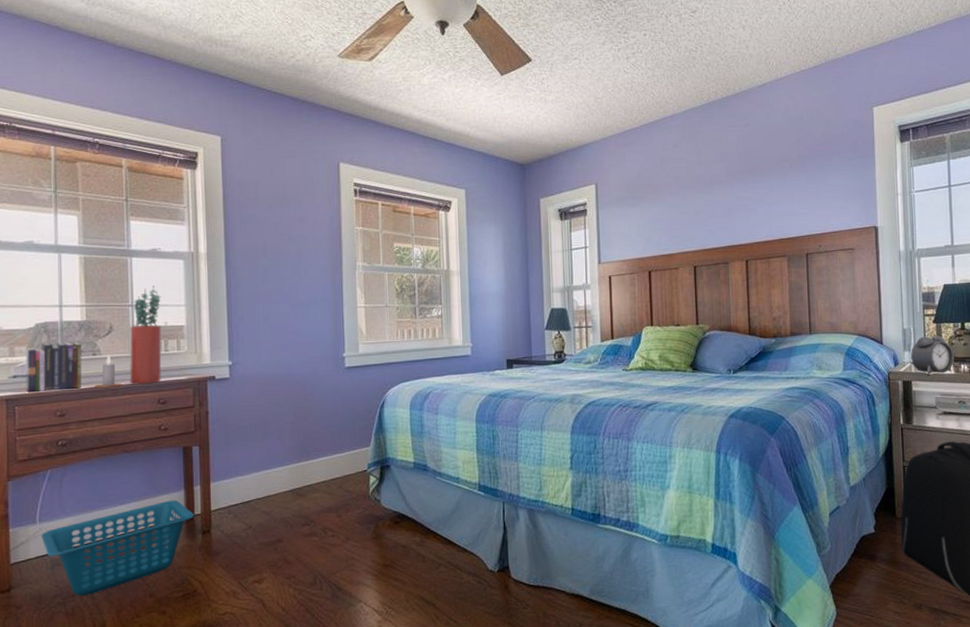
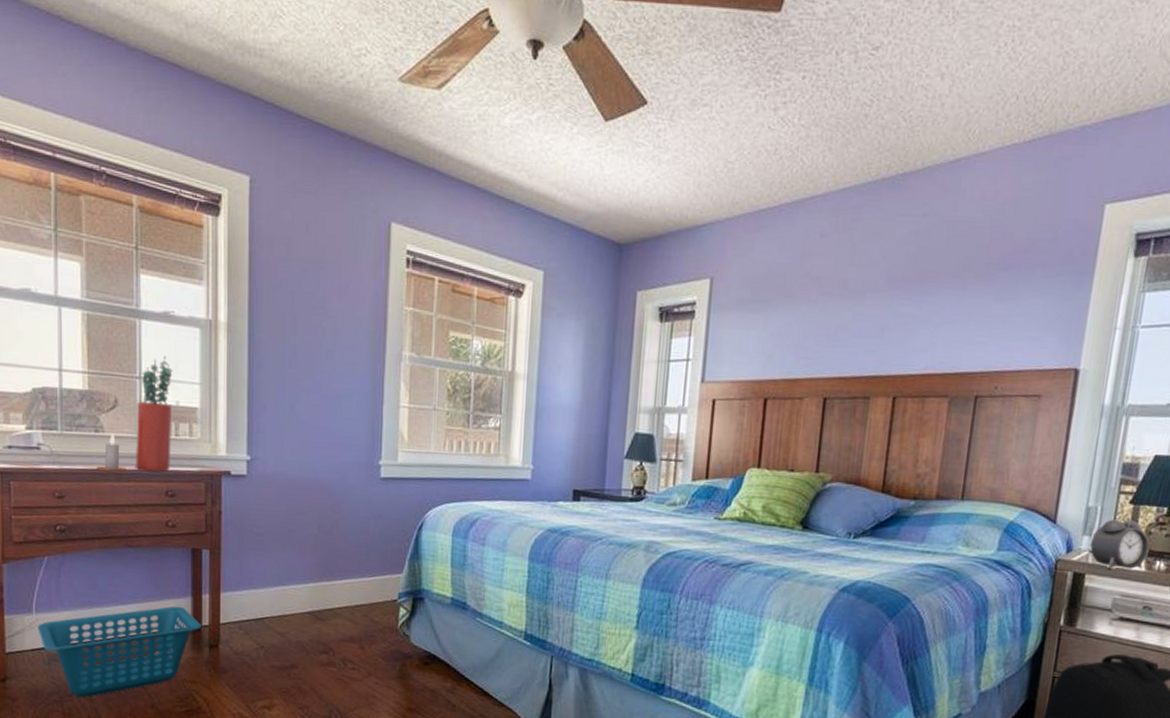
books: present [25,342,82,393] -> none [21,412,83,470]

